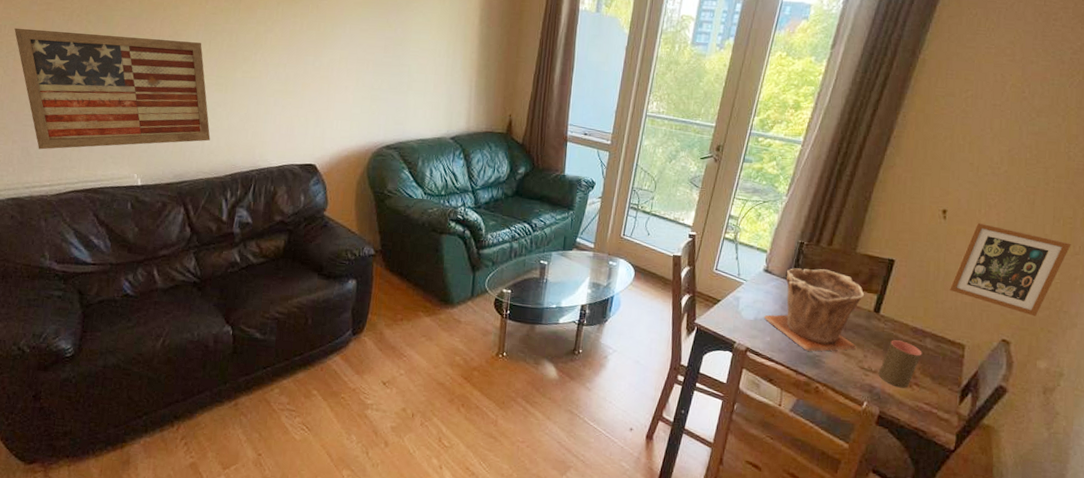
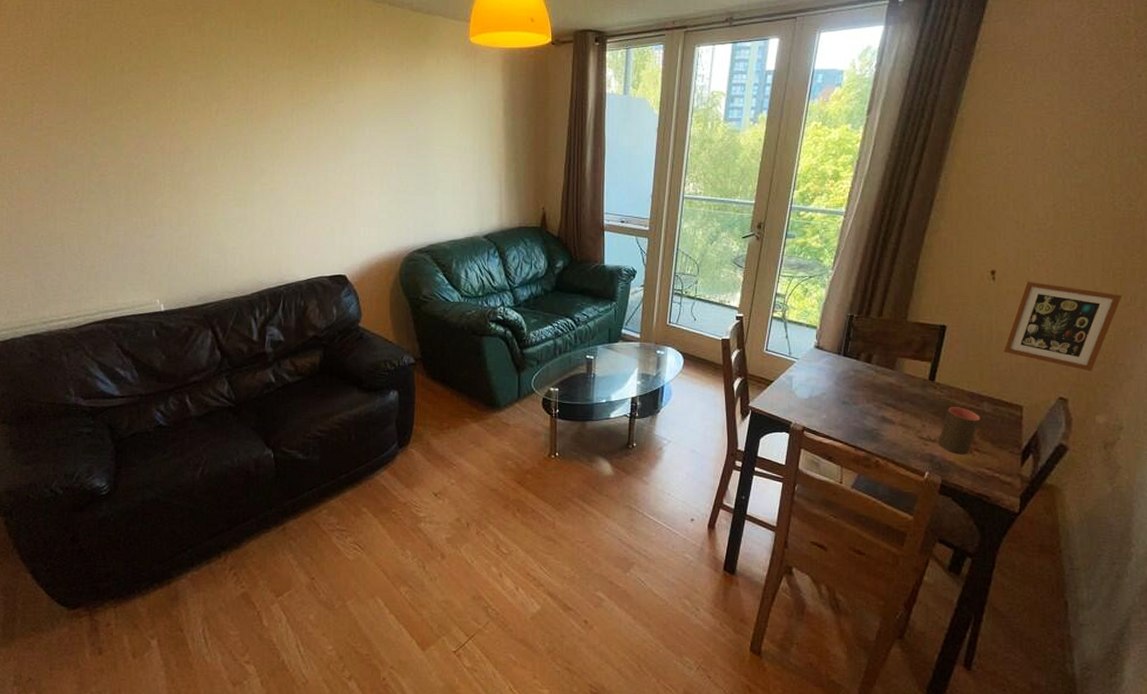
wall art: present [14,27,211,150] -> none [15,156,233,282]
plant pot: present [764,268,865,352] -> none [819,341,919,426]

